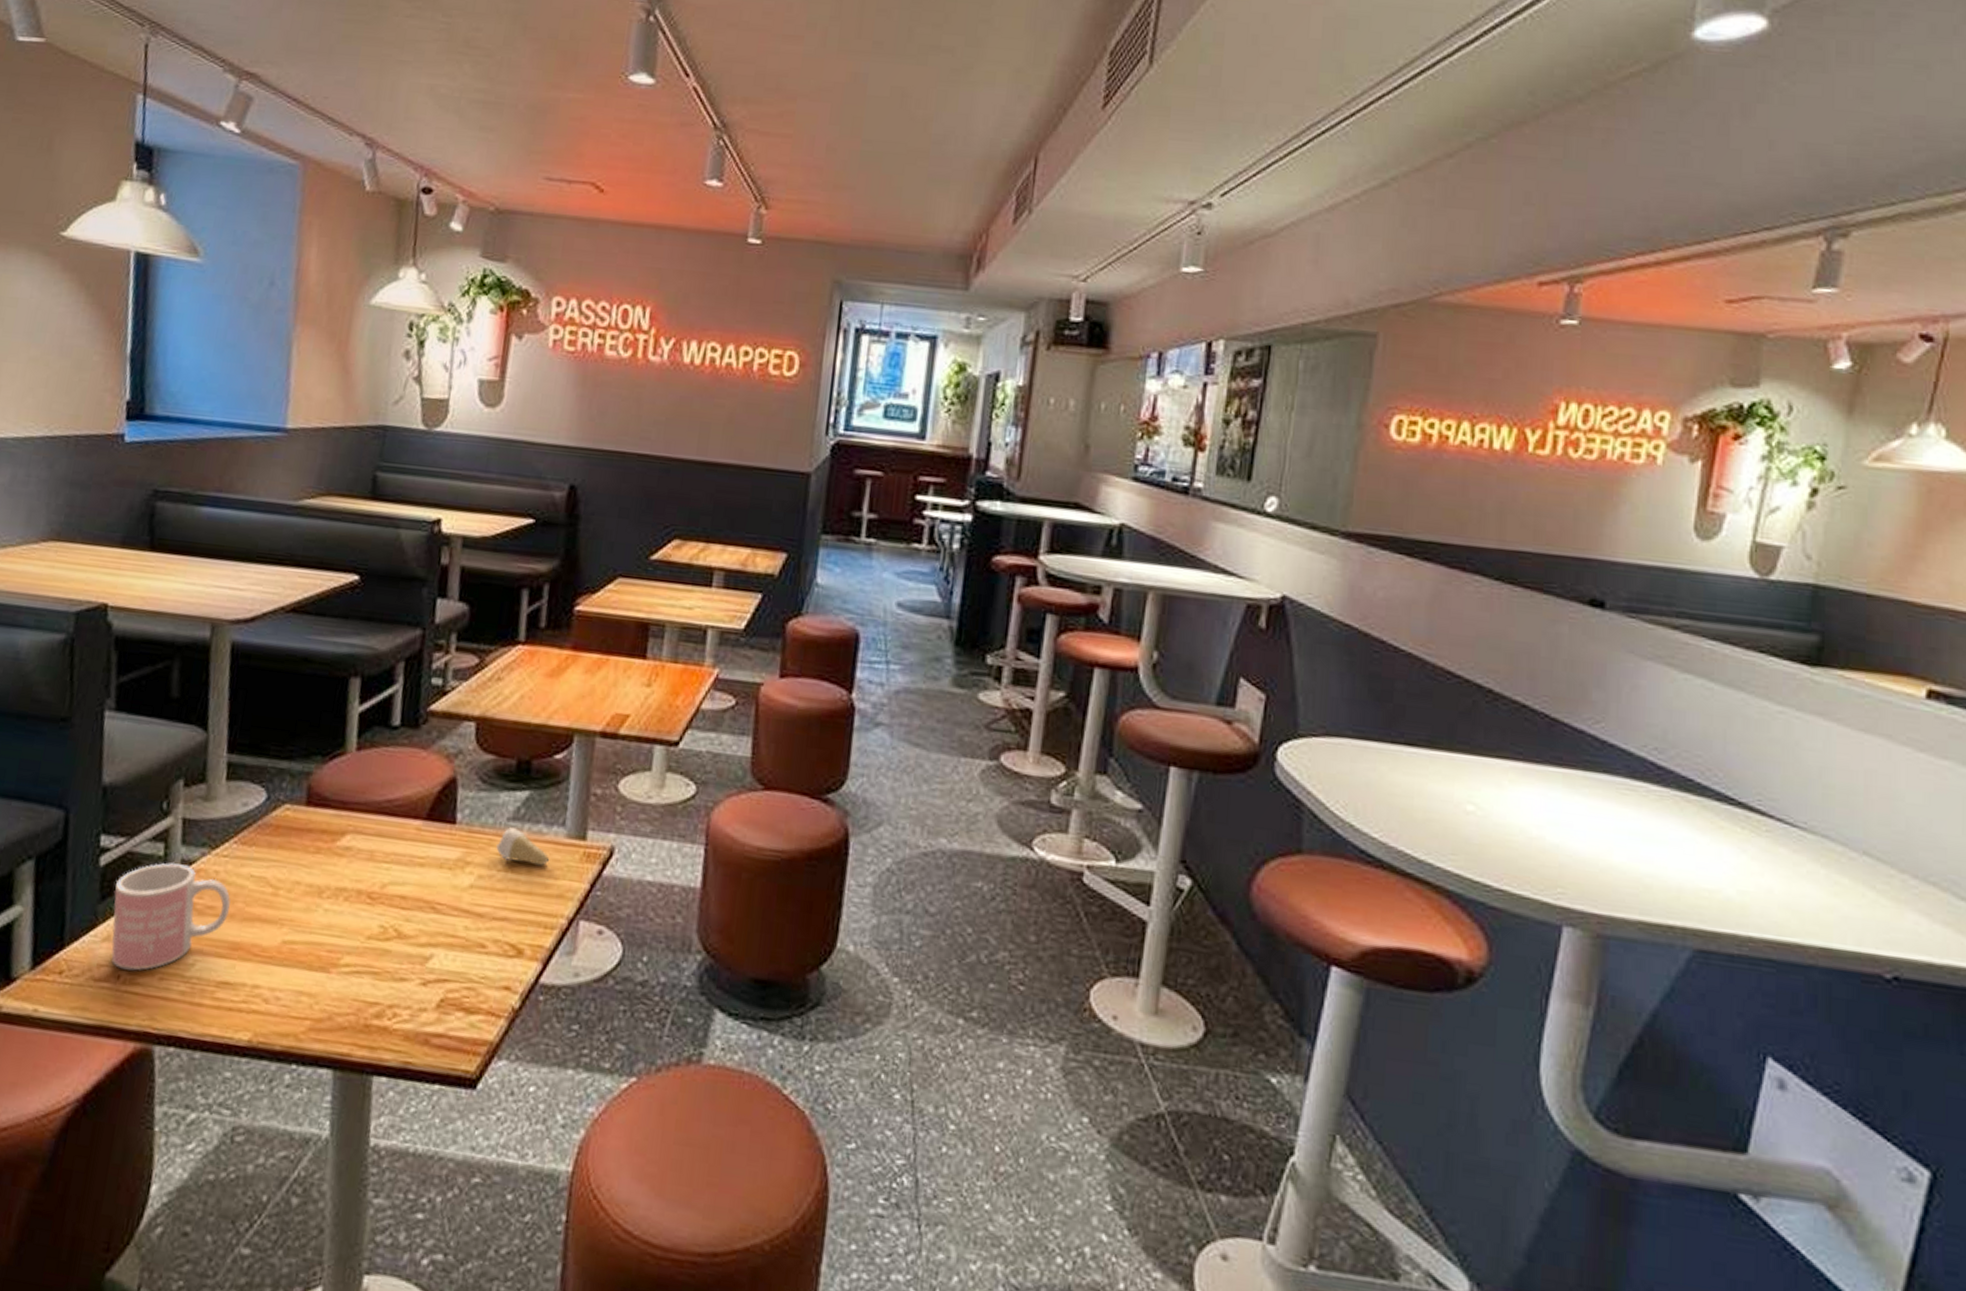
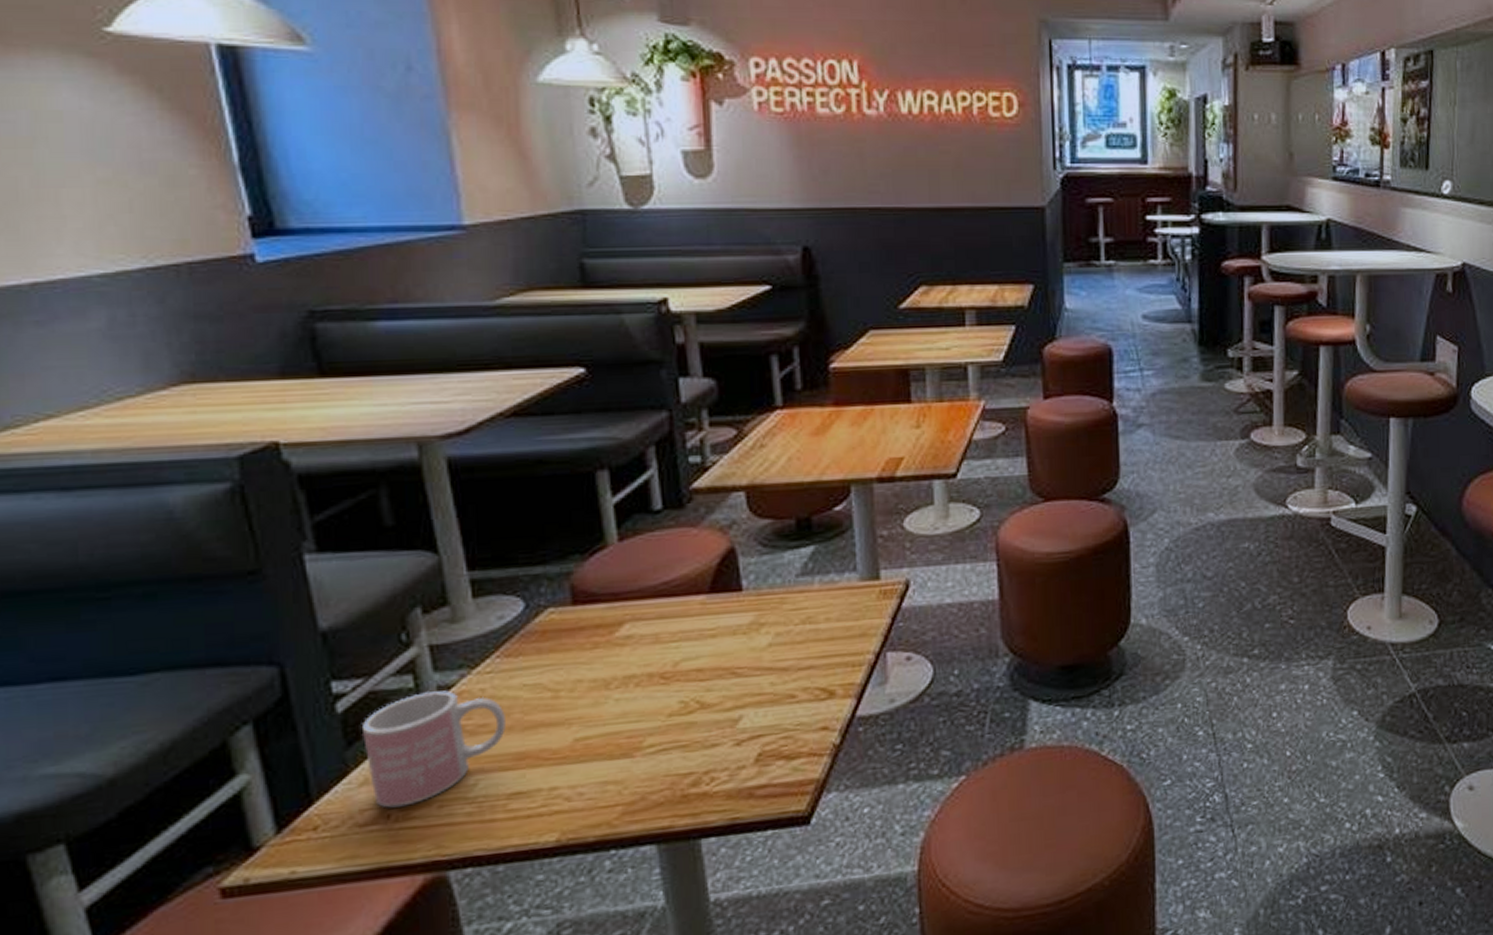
tooth: present [496,827,550,867] -> none [789,582,847,614]

